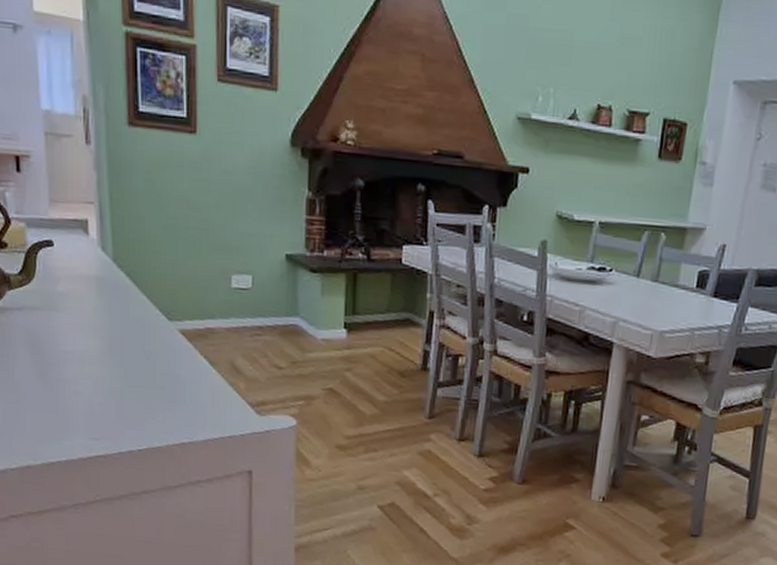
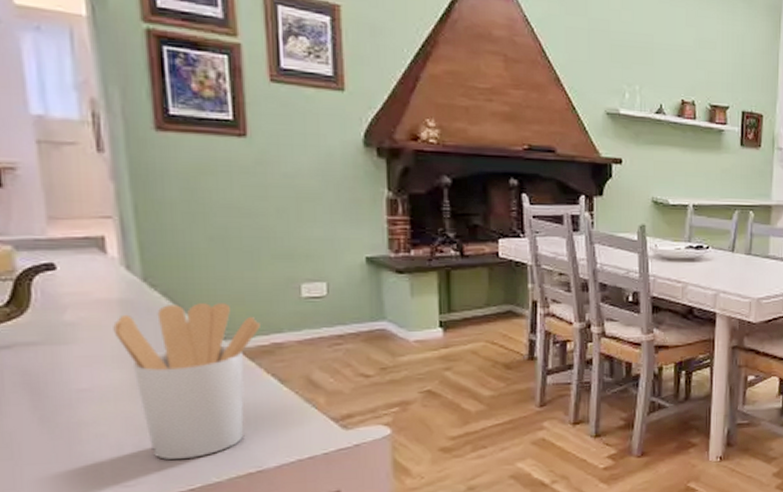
utensil holder: none [91,284,198,423] -> present [113,303,260,460]

